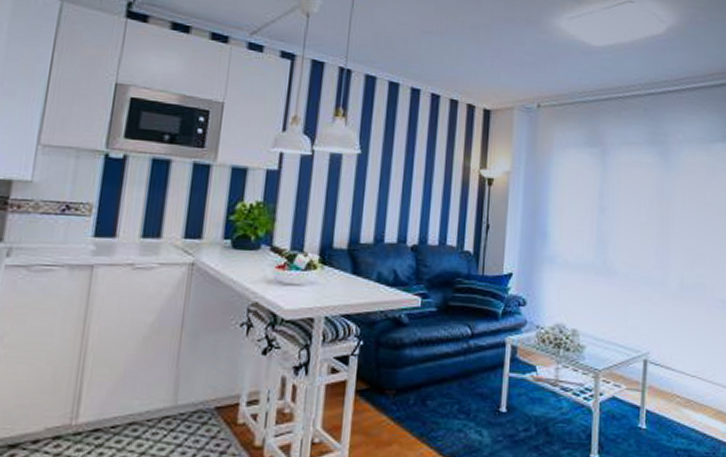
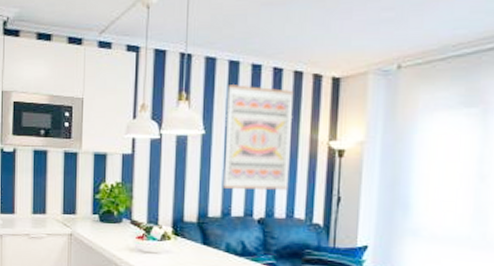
wall art: none [377,105,450,216] -> present [223,85,294,191]

